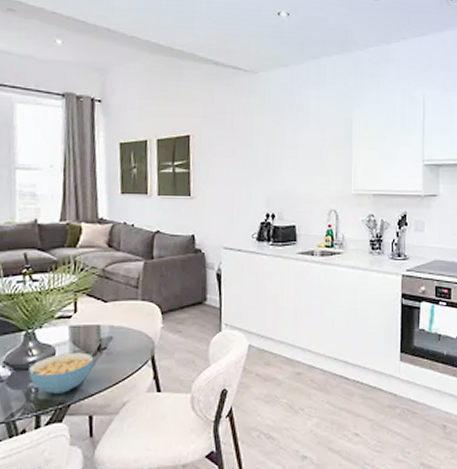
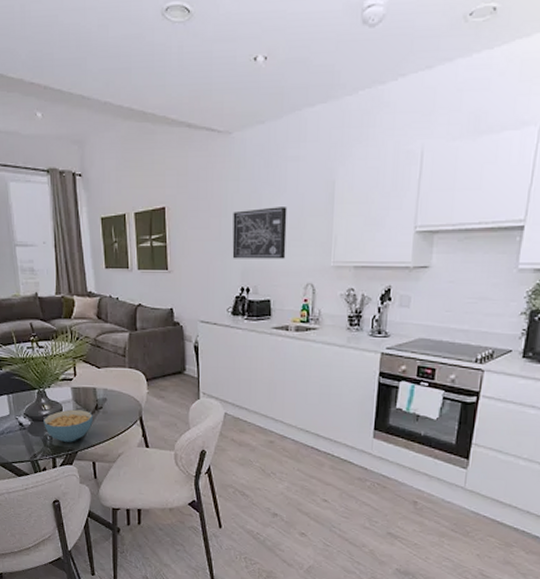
wall art: none [257,139,310,187] -> present [232,207,287,259]

